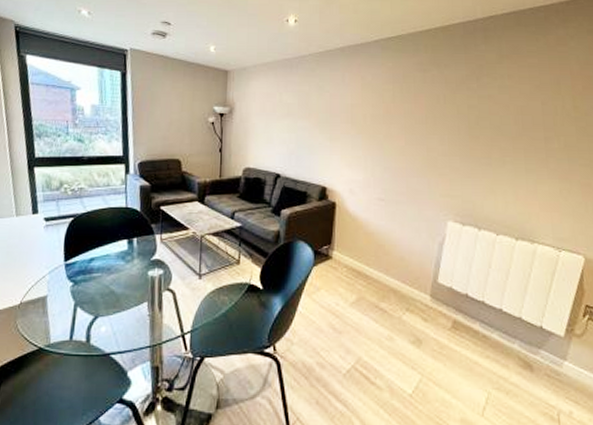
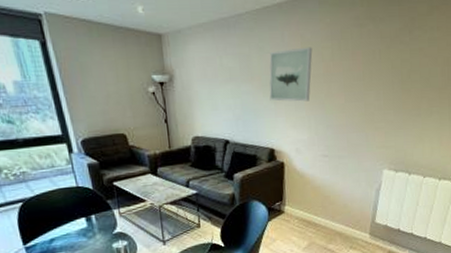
wall art: none [326,88,373,141] -> present [269,47,313,102]

